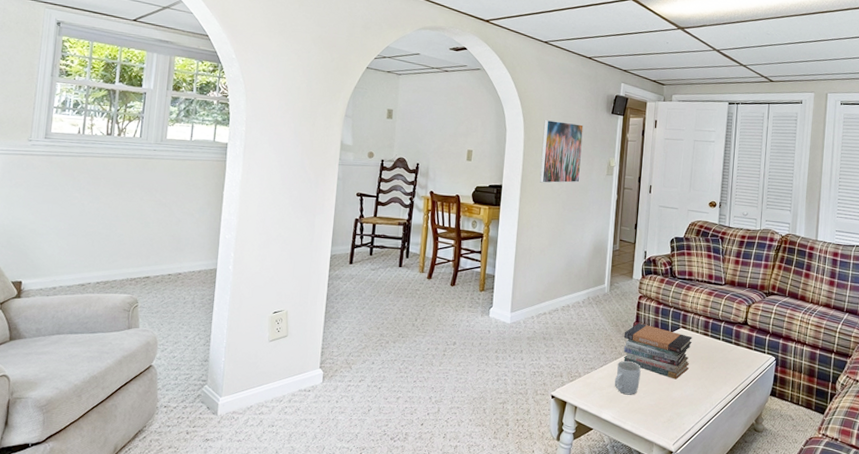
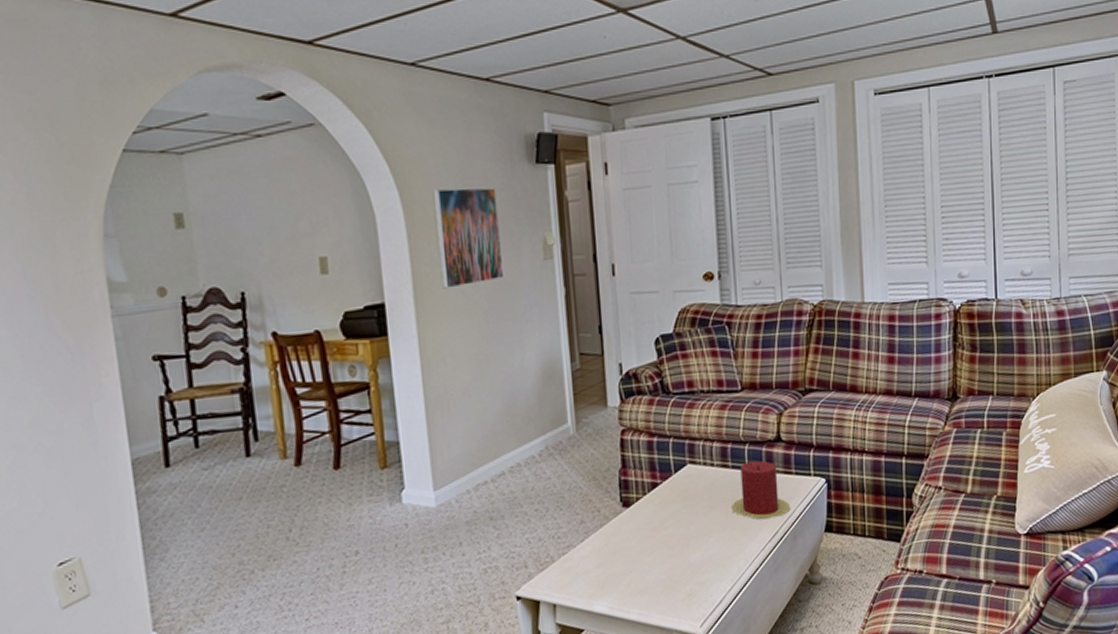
mug: present [614,360,641,395] -> none [604,525,641,573]
book stack: present [623,323,692,380] -> none [607,468,707,538]
candle: none [707,334,748,378] -> present [732,460,791,520]

